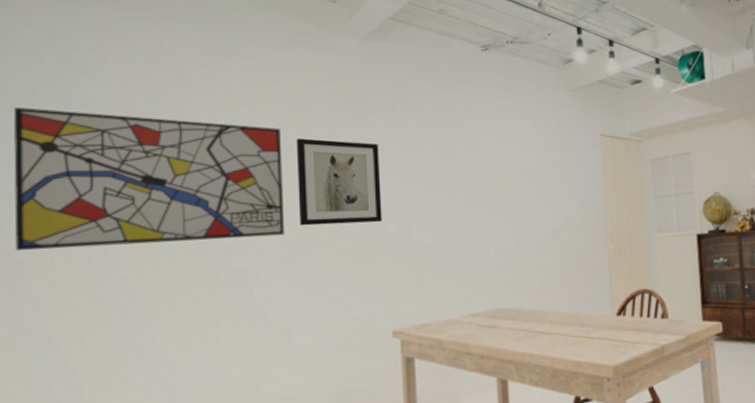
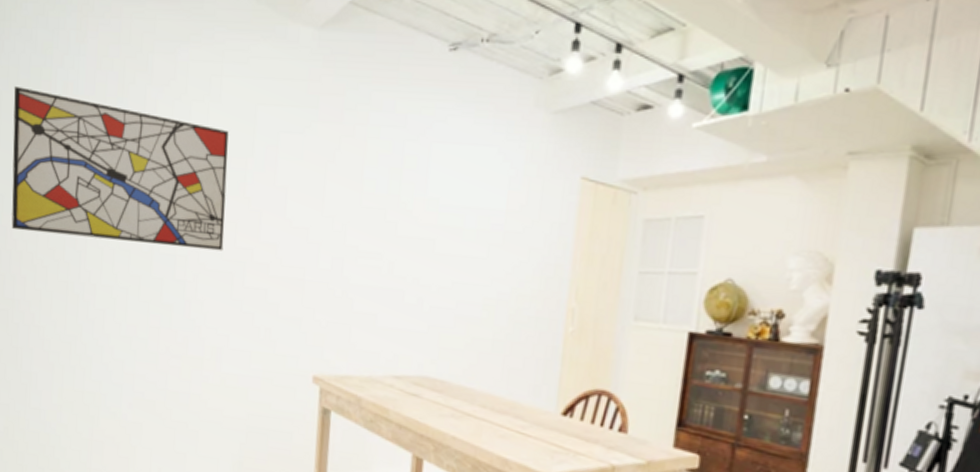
wall art: present [296,138,382,226] -> none [237,144,322,253]

